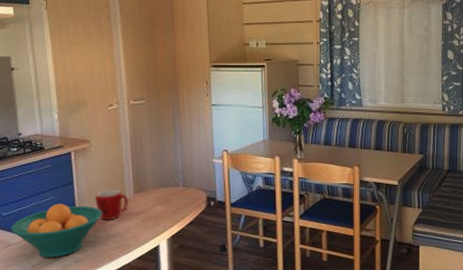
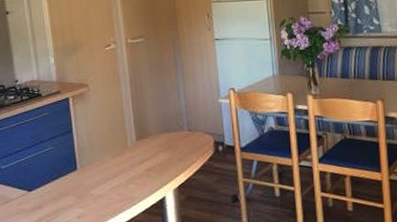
fruit bowl: present [11,203,102,258] -> none [10,153,104,214]
mug: present [95,189,129,221] -> none [96,136,131,171]

